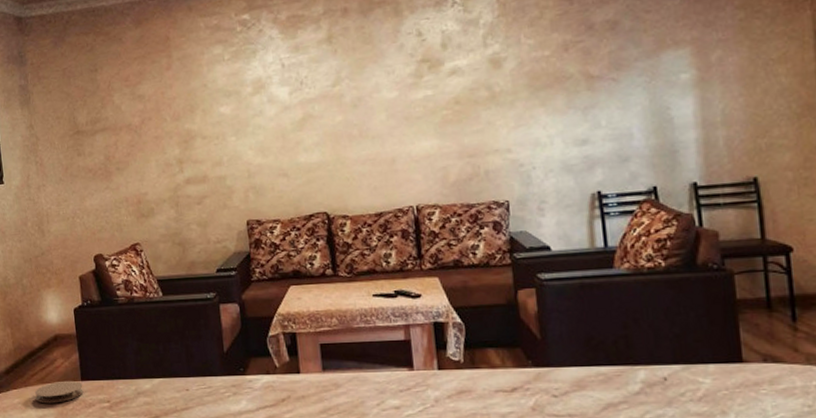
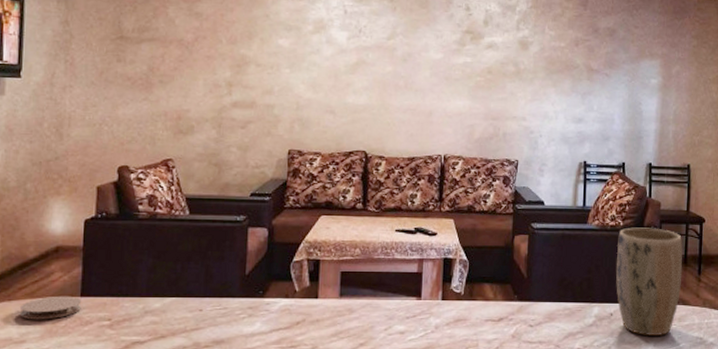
plant pot: none [660,265,767,404] -> present [616,227,683,335]

